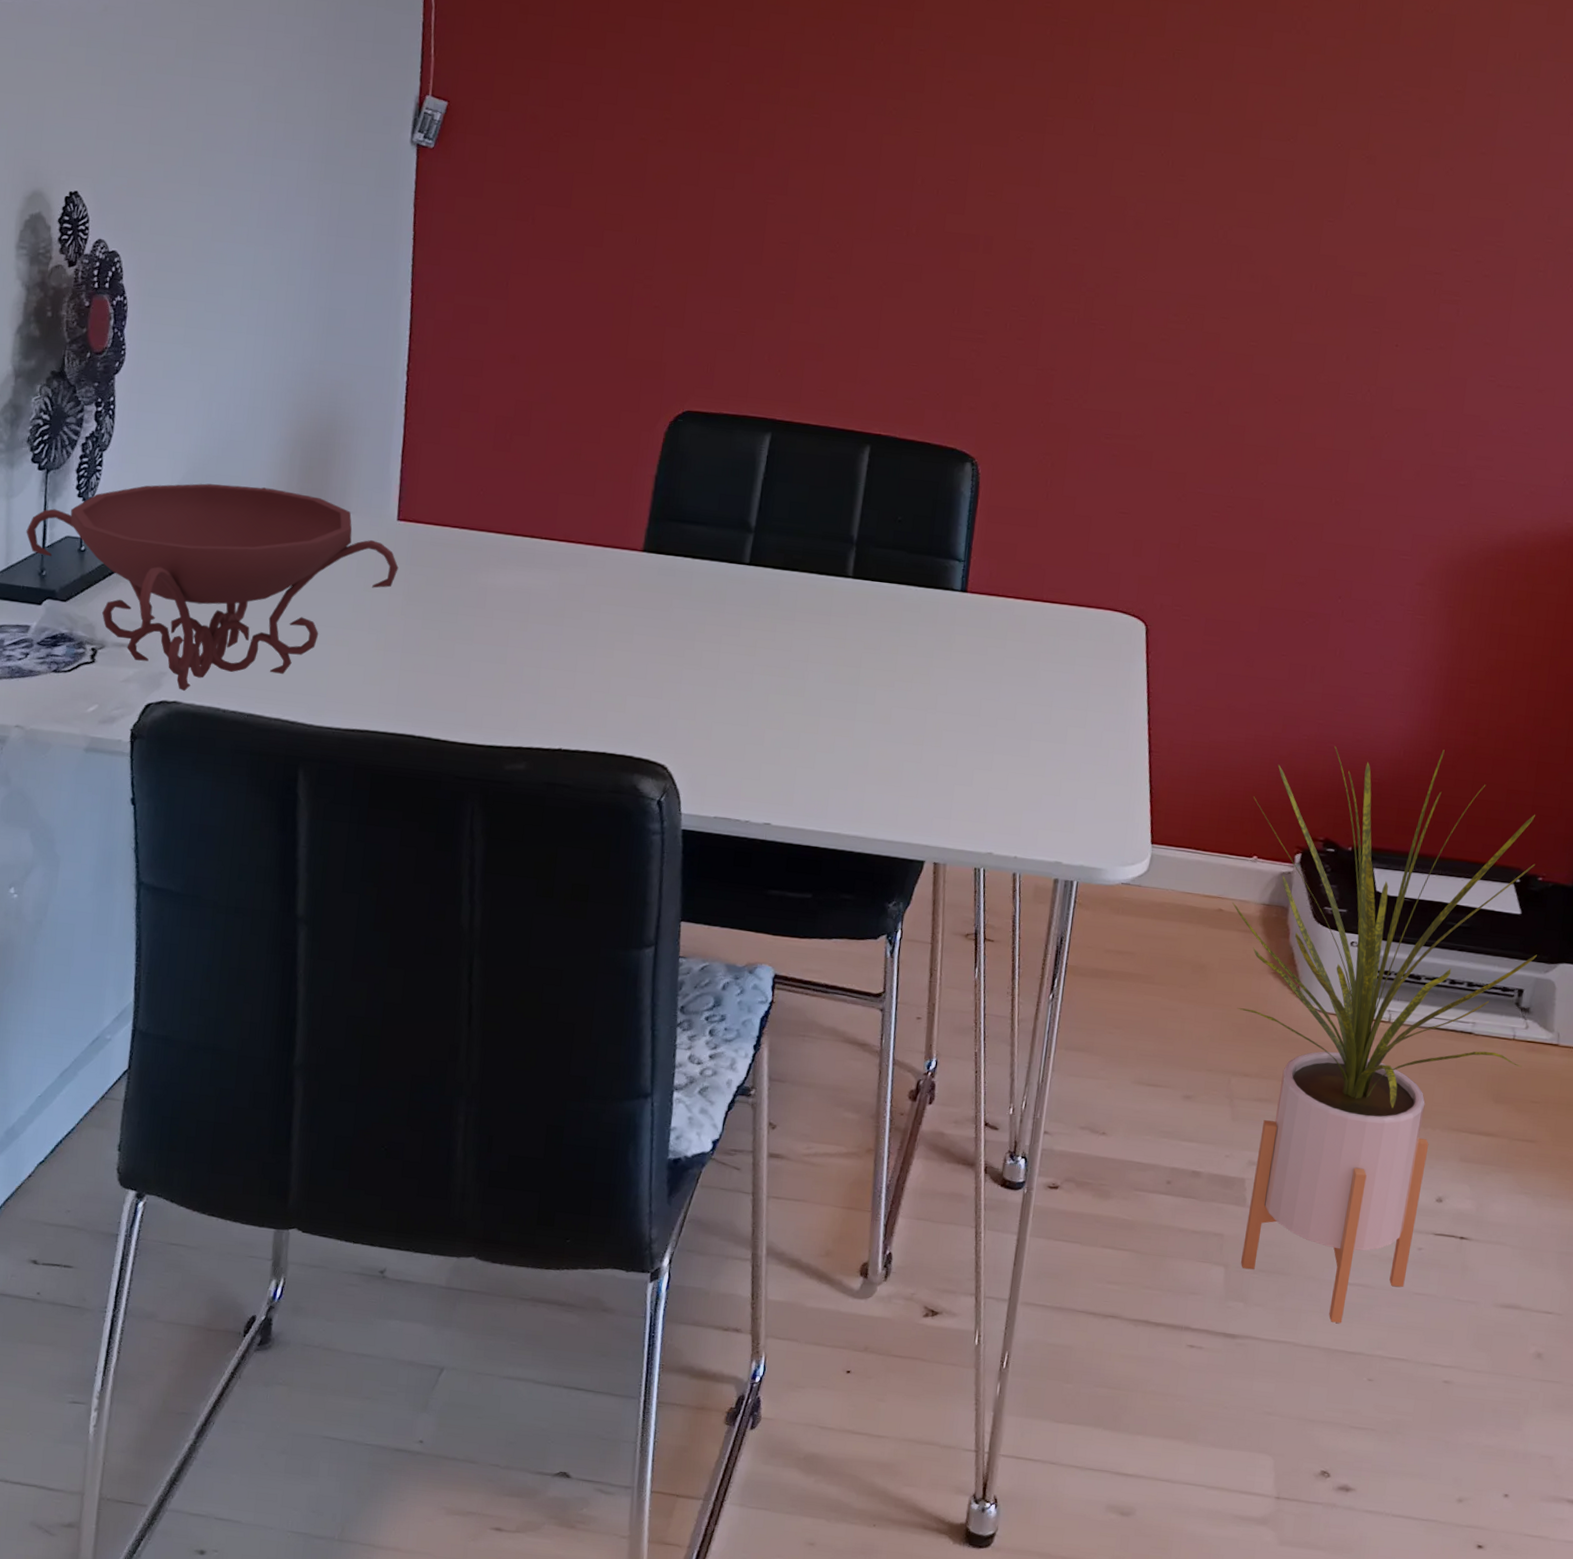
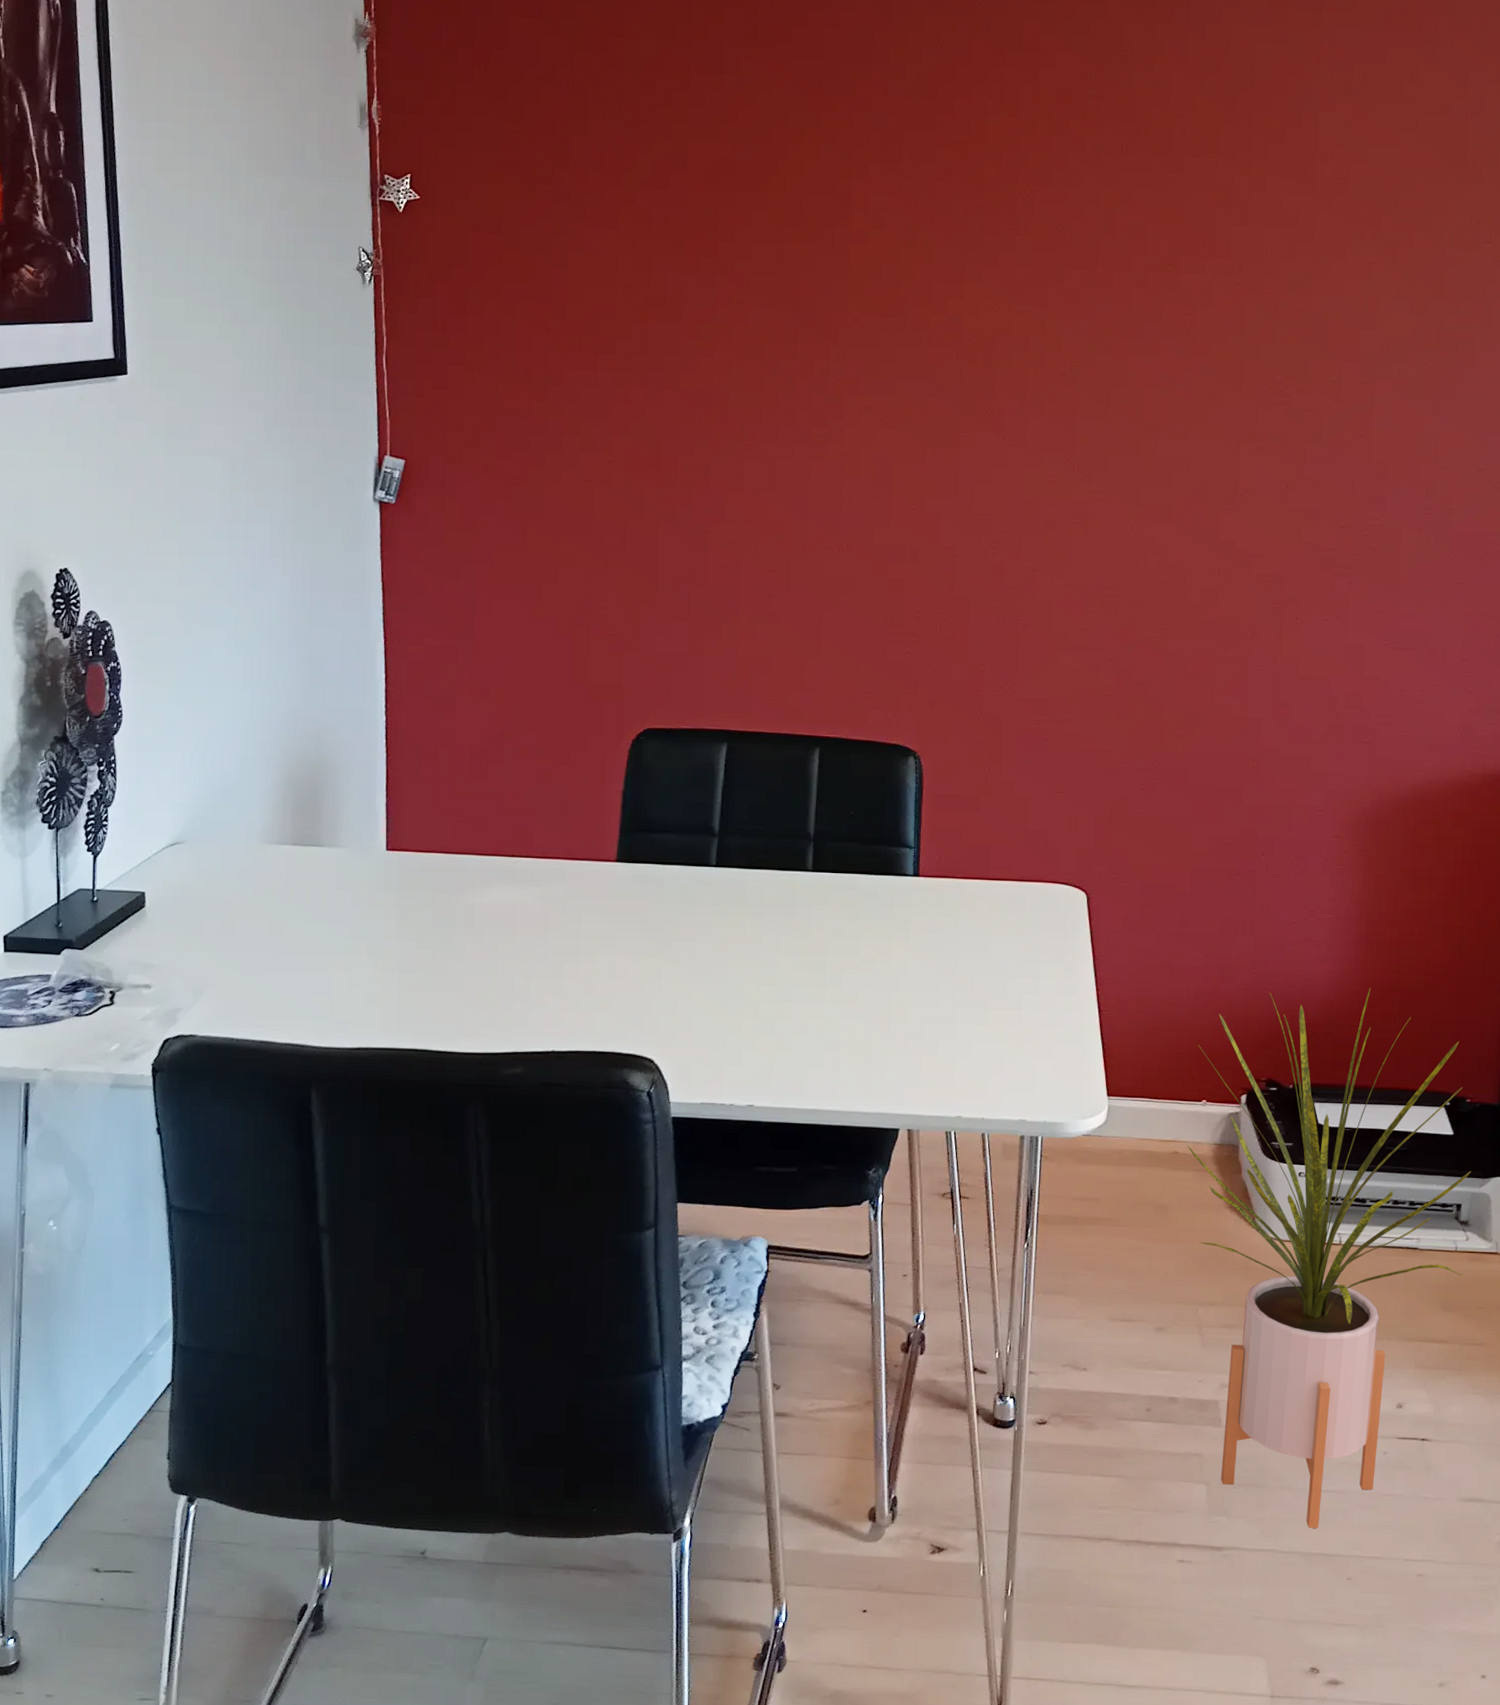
decorative bowl: present [26,483,399,691] -> none [41,829,391,1024]

